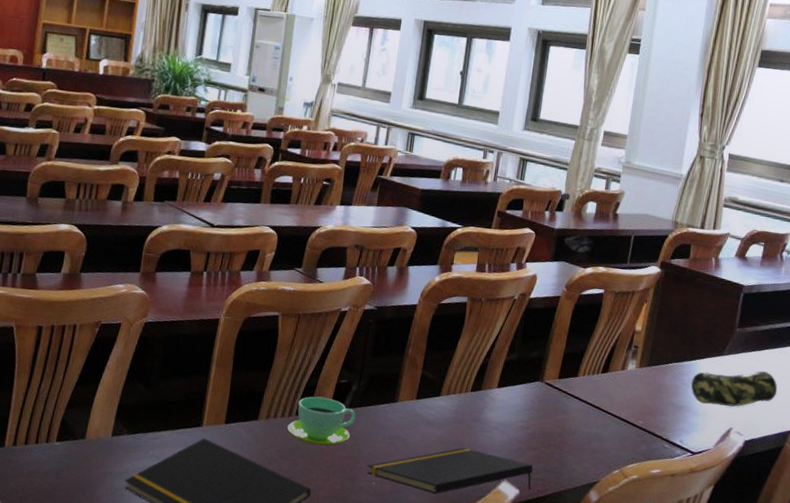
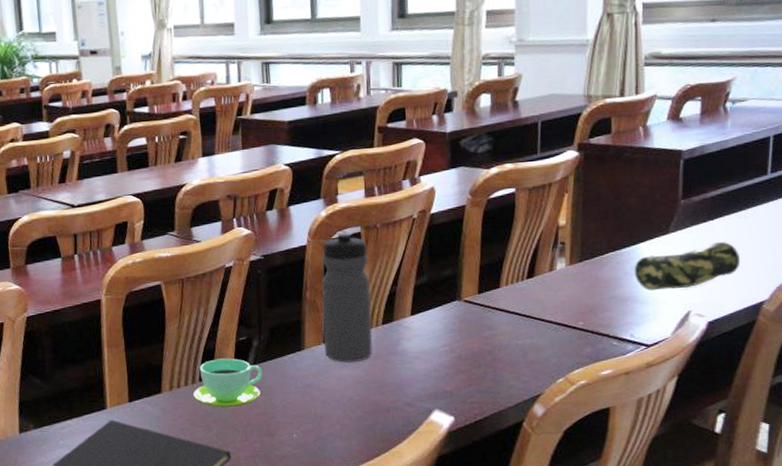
notepad: present [367,448,533,495] -> none [284,384,467,436]
water bottle: none [415,298,470,423] -> present [322,231,373,363]

